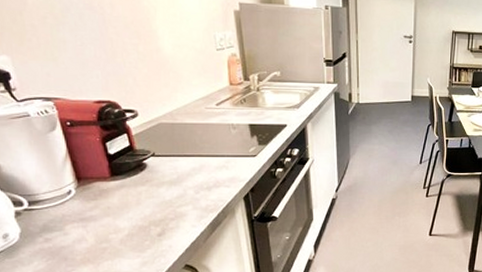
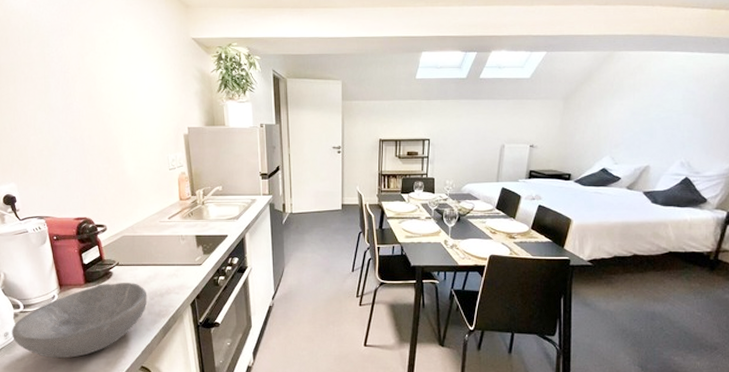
bowl: none [12,175,192,261] -> present [11,283,148,359]

